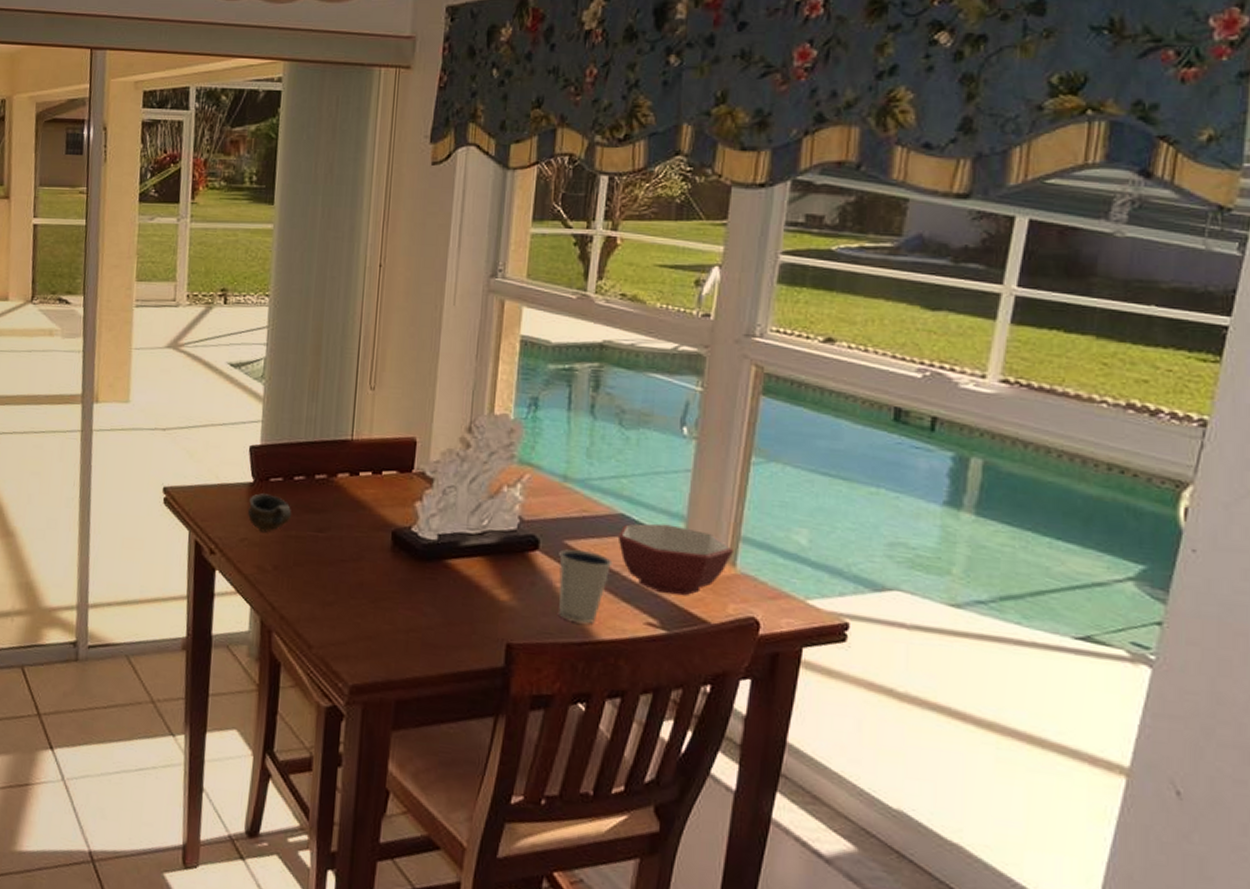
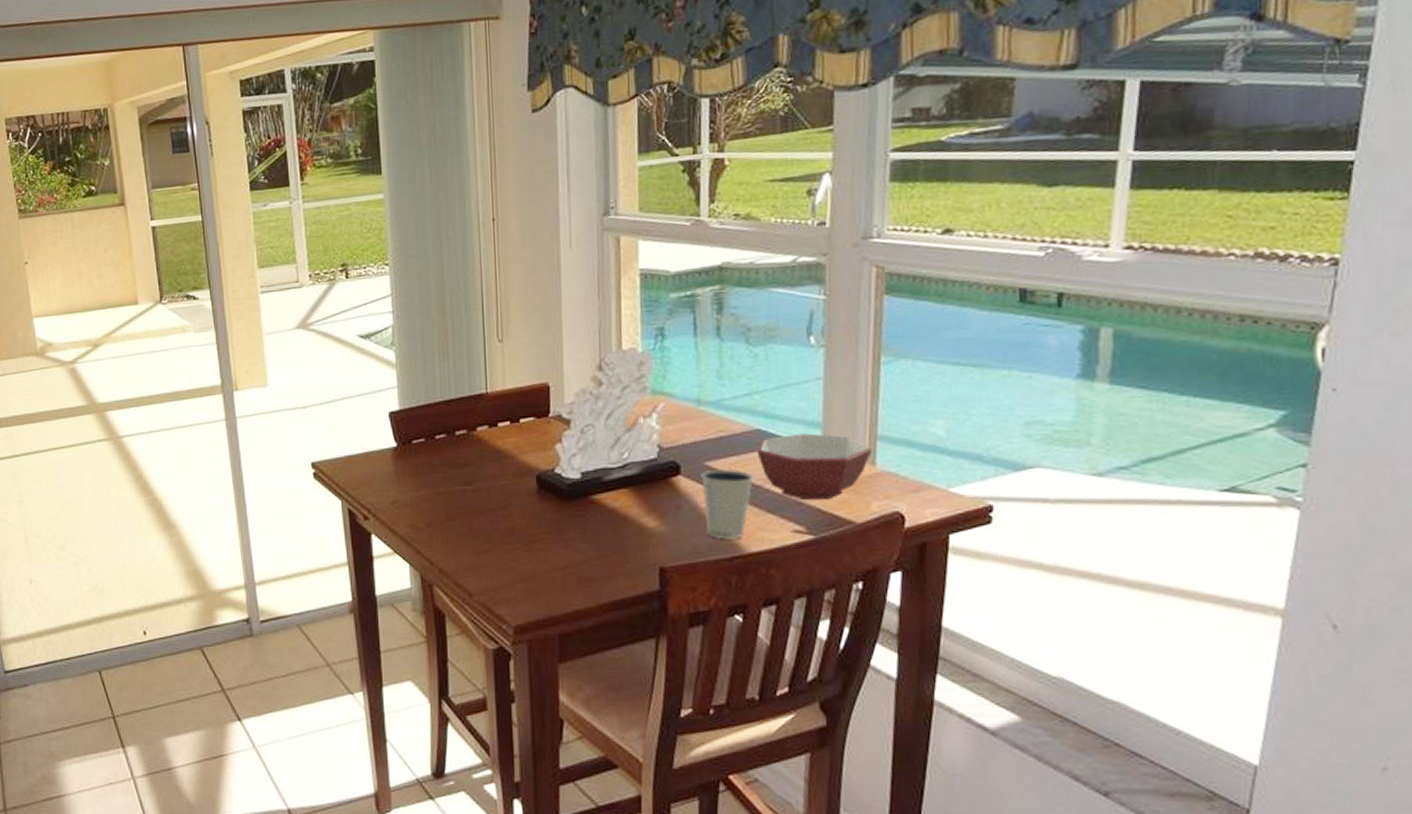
cup: present [248,493,292,532] -> none [395,456,438,493]

